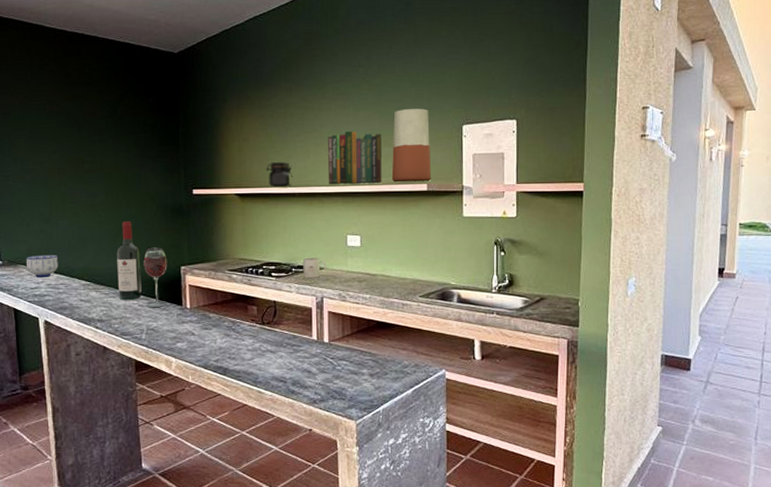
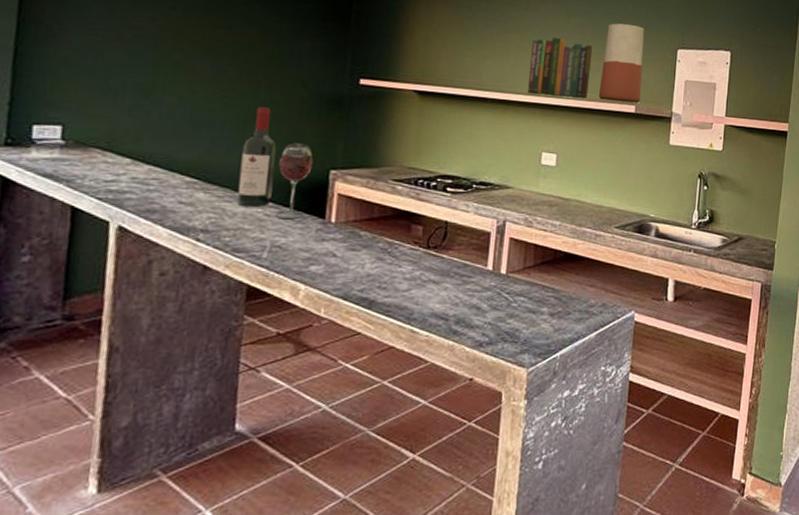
bowl: present [25,254,59,278] -> none [102,137,156,168]
jar: present [266,162,293,188] -> none [456,60,487,90]
mug: present [302,257,326,278] -> none [485,173,514,198]

